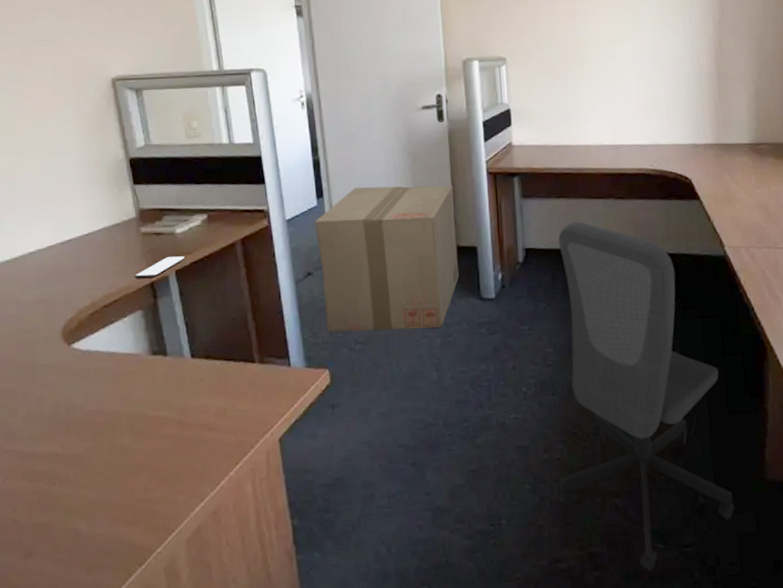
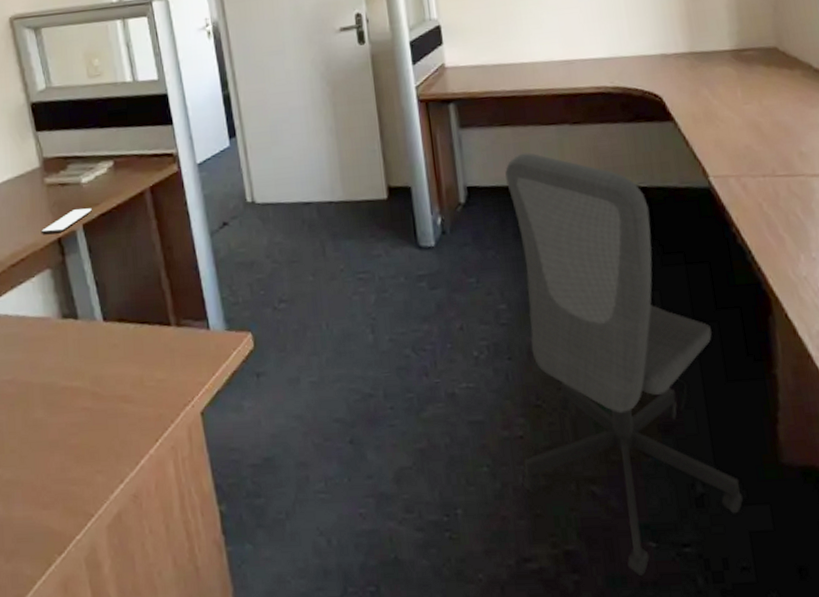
cardboard box: present [314,185,460,332] -> none [228,117,393,290]

